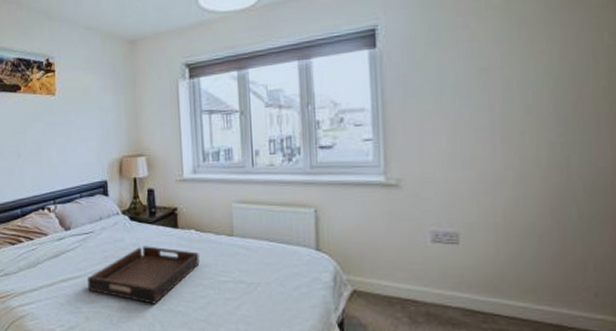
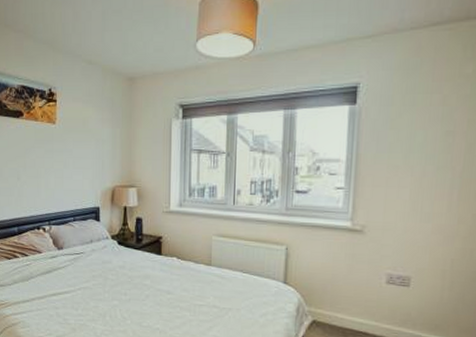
serving tray: present [88,246,200,304] -> none [76,268,179,321]

